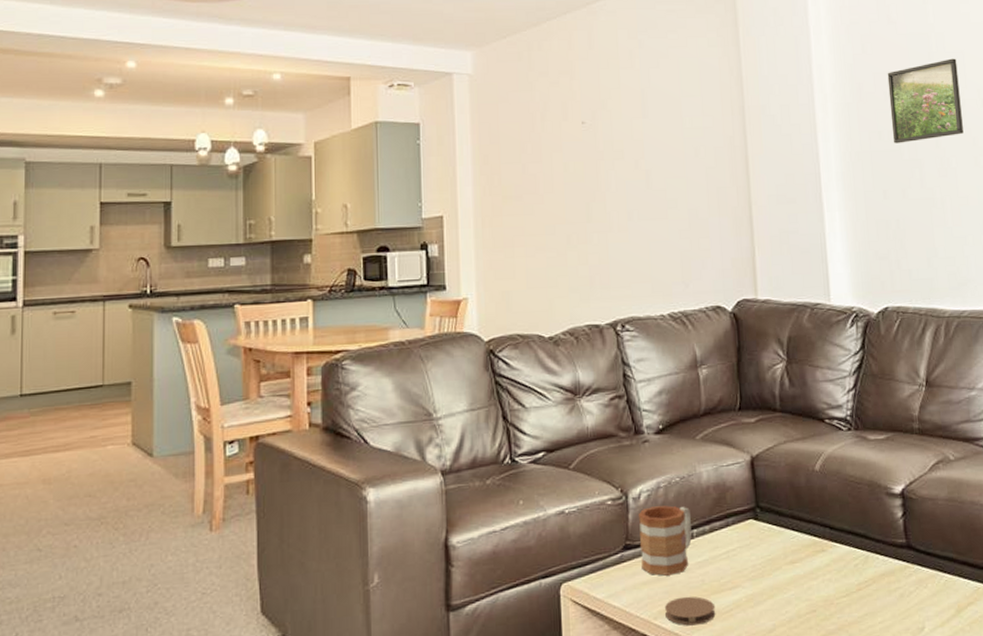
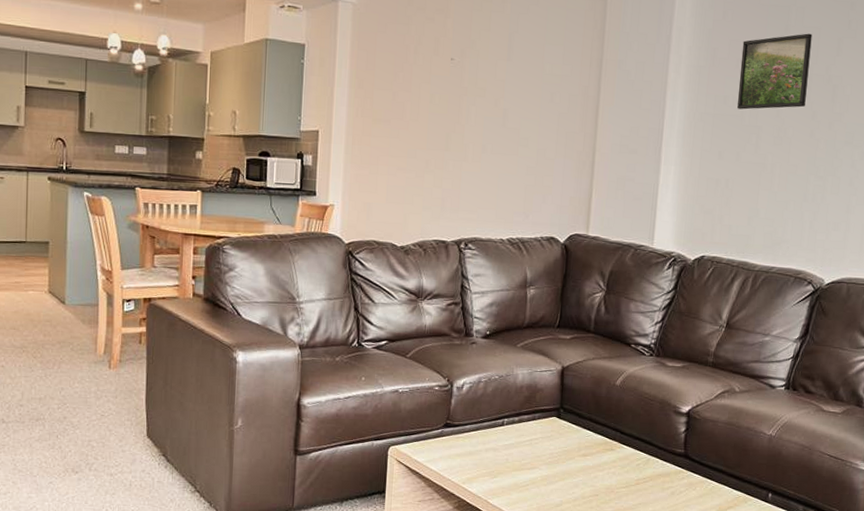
mug: present [639,505,692,576] -> none [457,396,505,452]
coaster: present [665,596,716,626] -> none [472,469,515,493]

